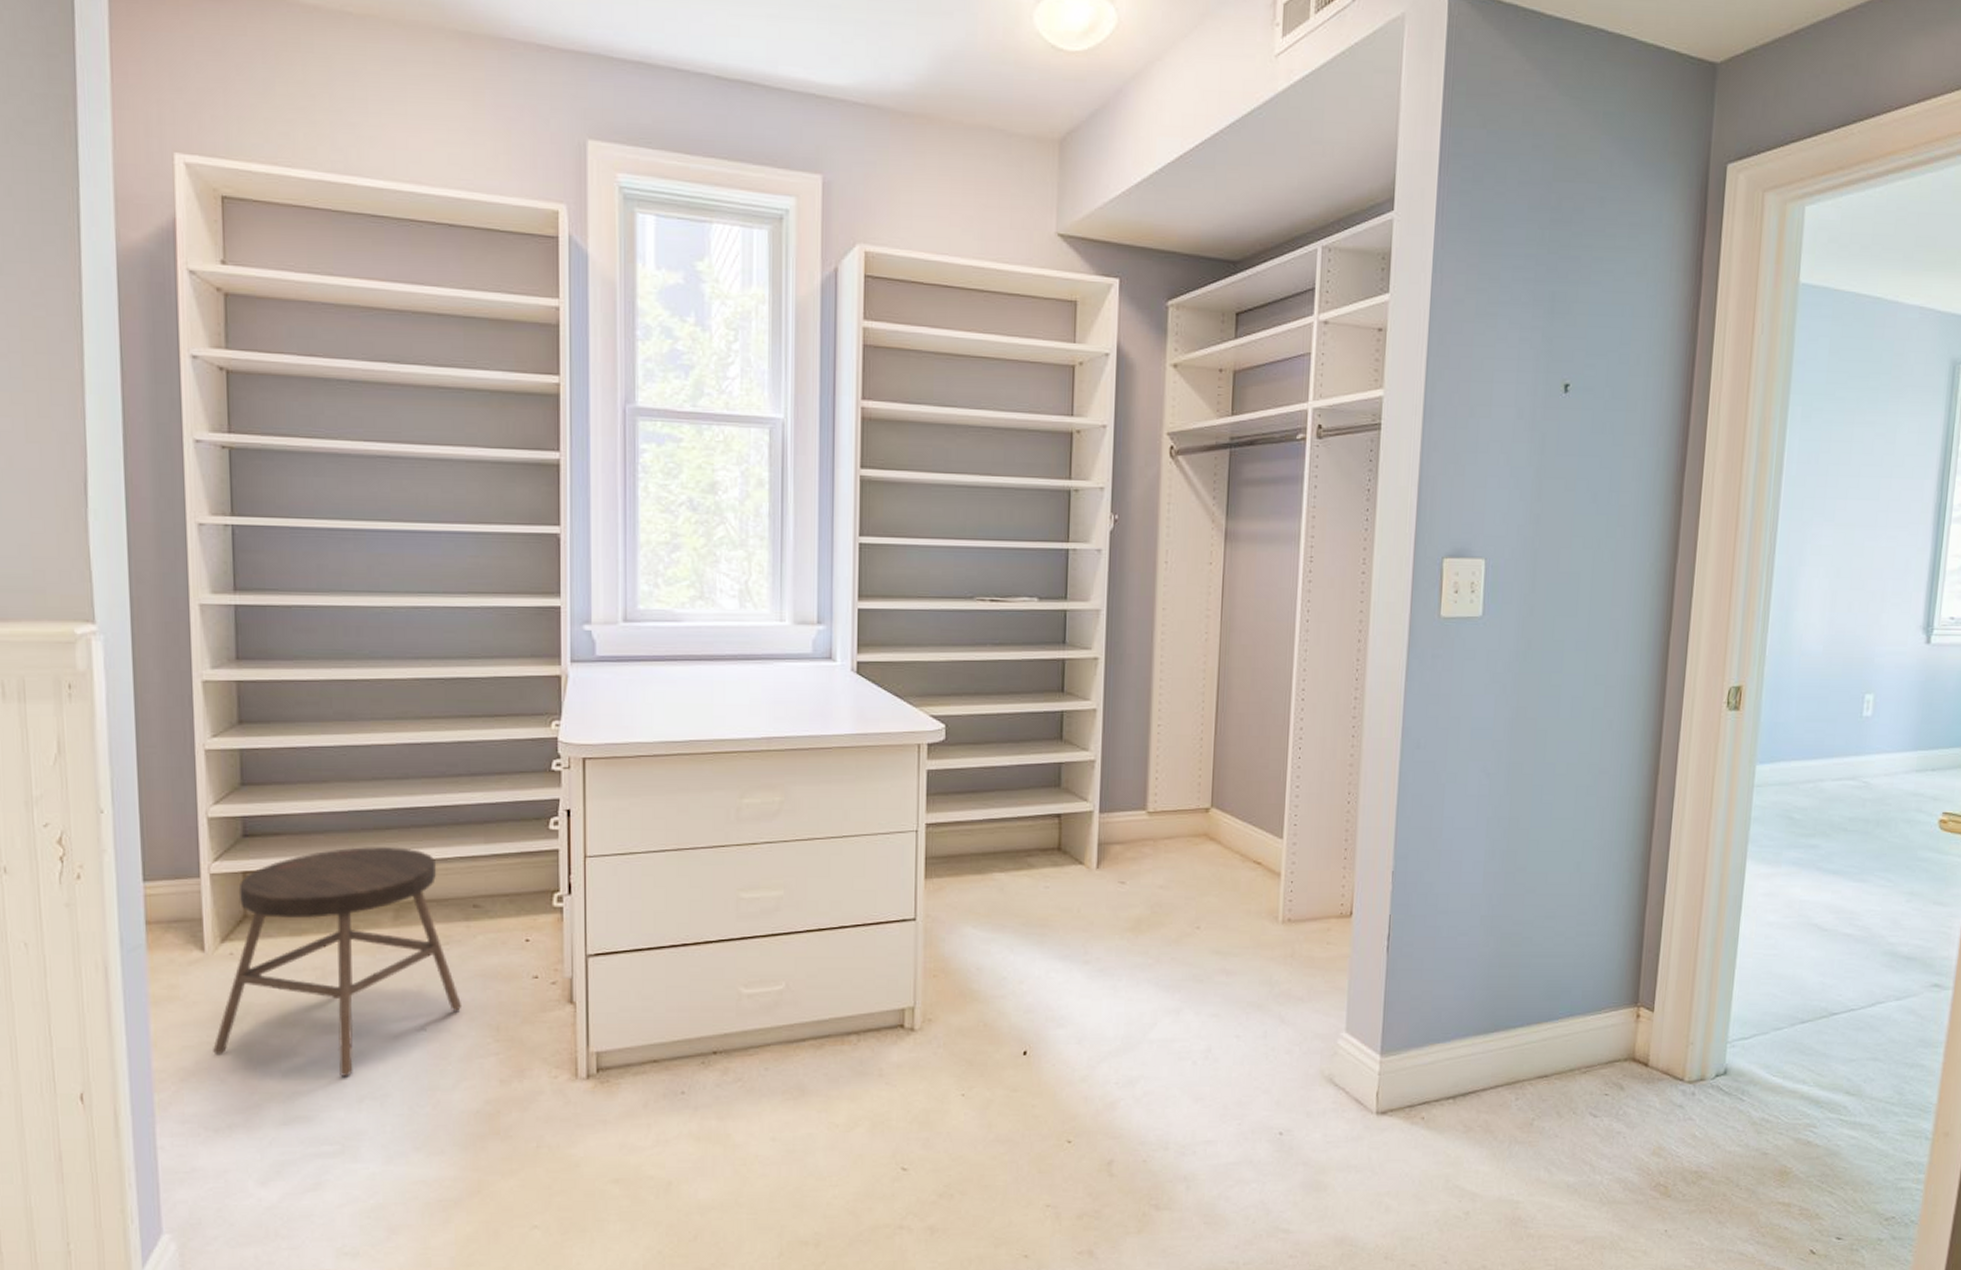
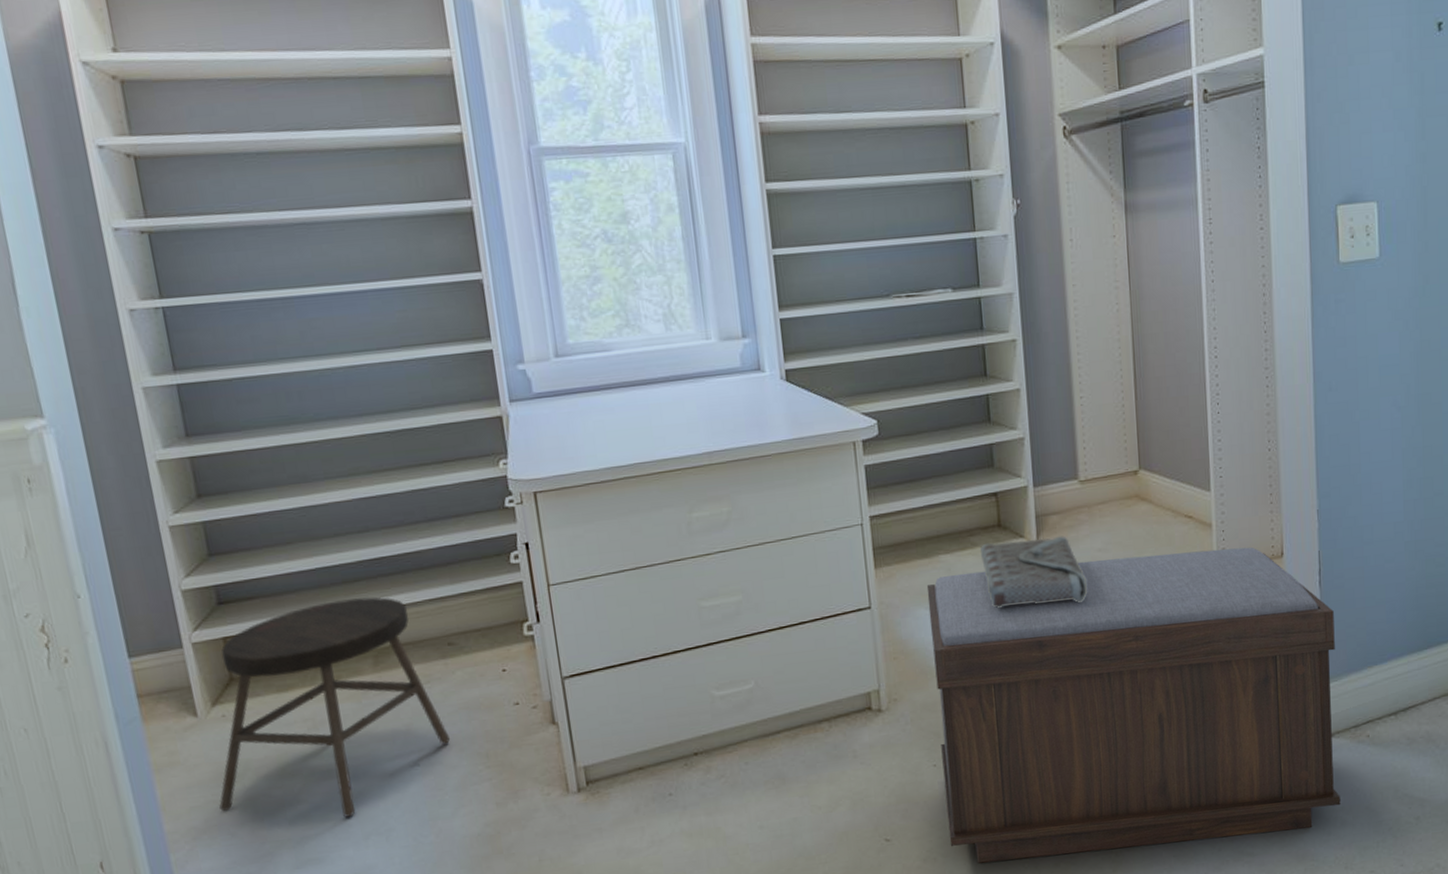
bench: none [969,894,1399,1210] -> present [926,547,1341,864]
clutch bag: none [1037,865,1145,939] -> present [980,536,1088,608]

